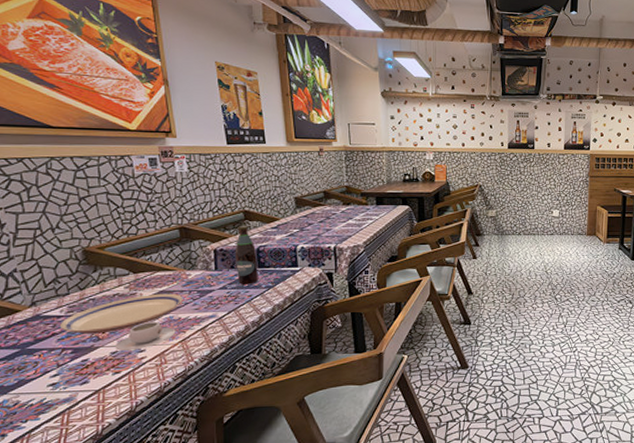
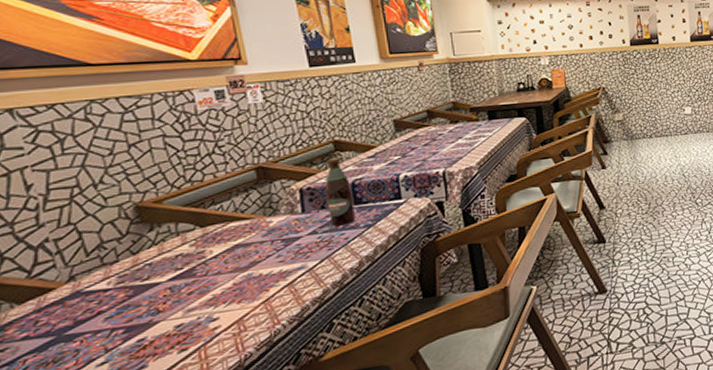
plate: present [60,293,183,334] -> none [108,246,264,308]
teacup: present [115,321,176,351] -> none [179,281,257,323]

